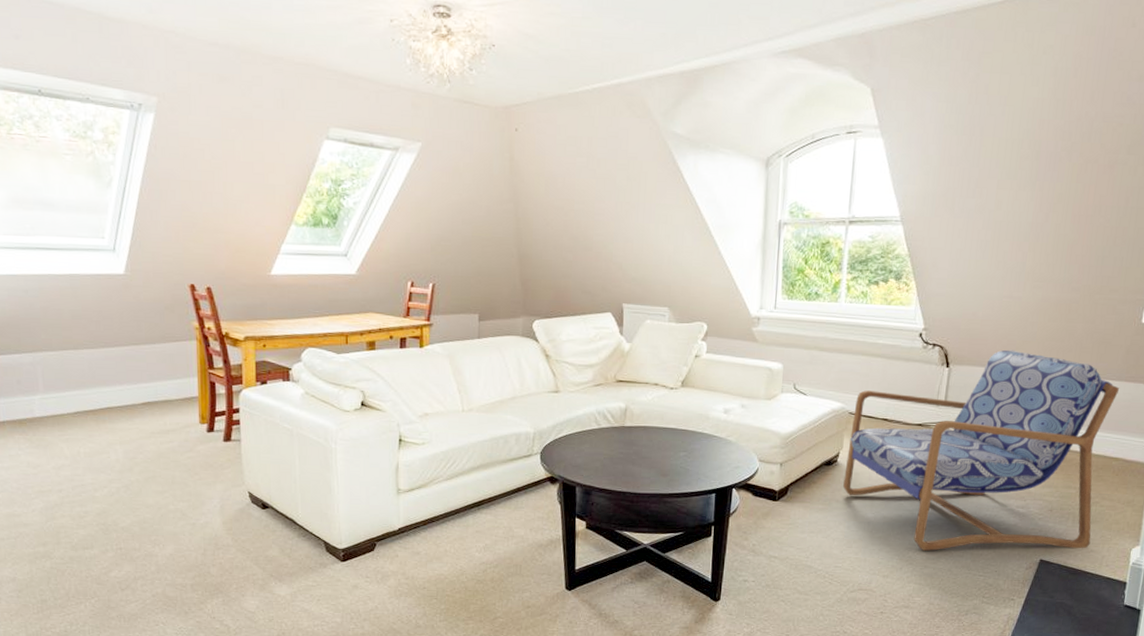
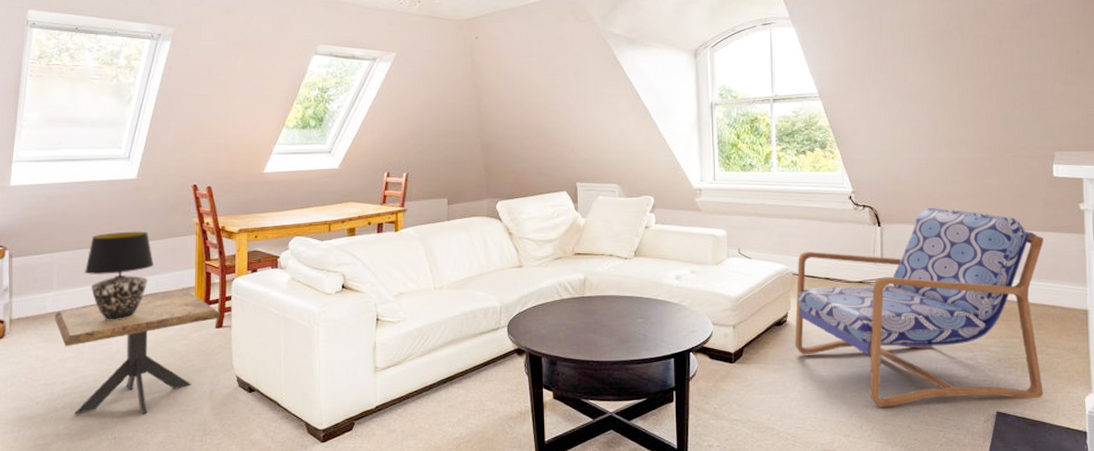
side table: none [43,401,228,527] -> present [54,291,221,415]
table lamp: none [72,333,152,429] -> present [84,231,154,320]

